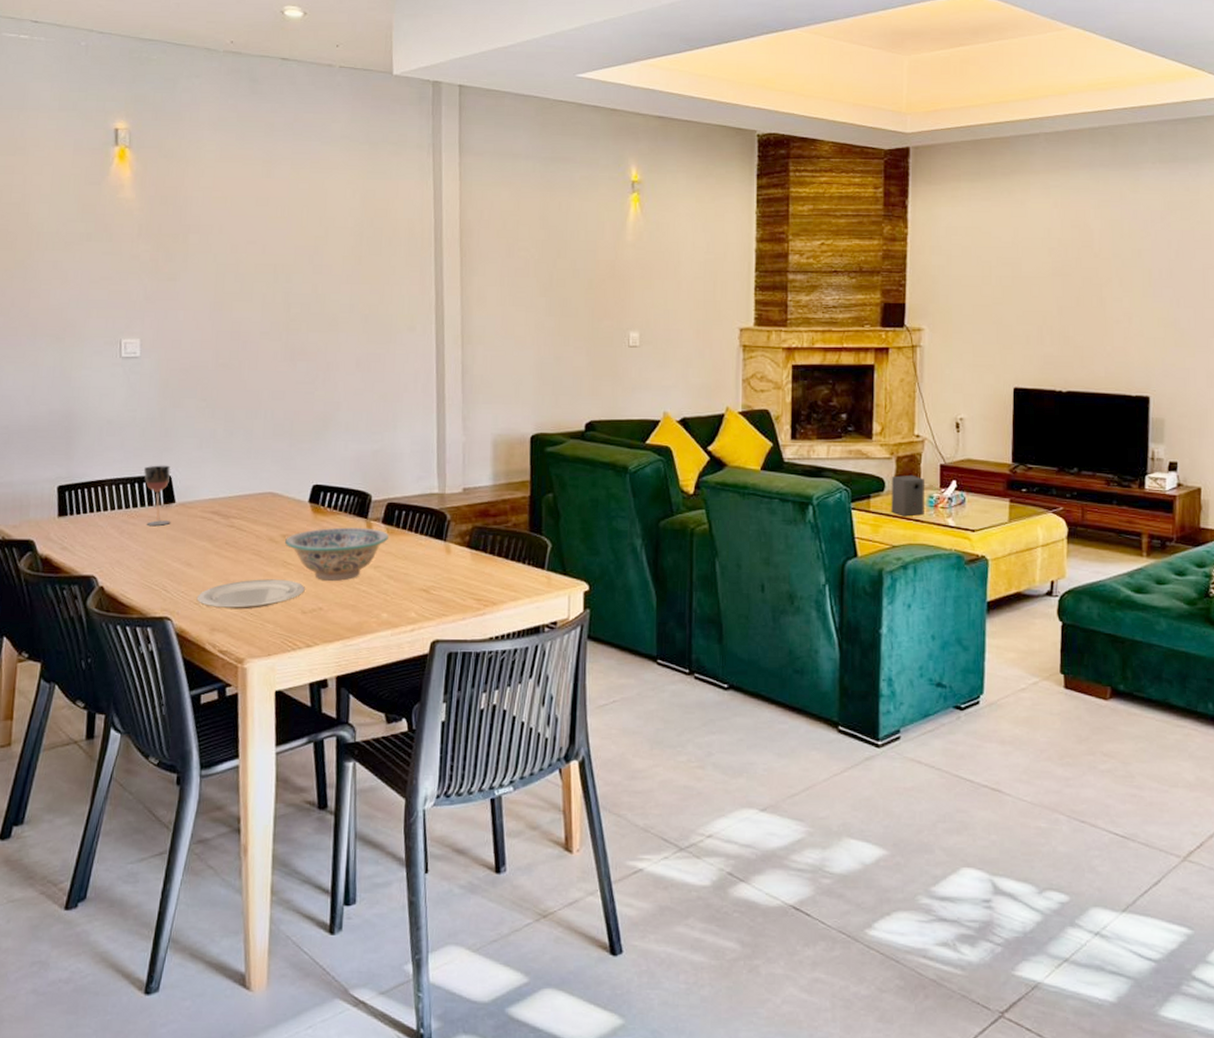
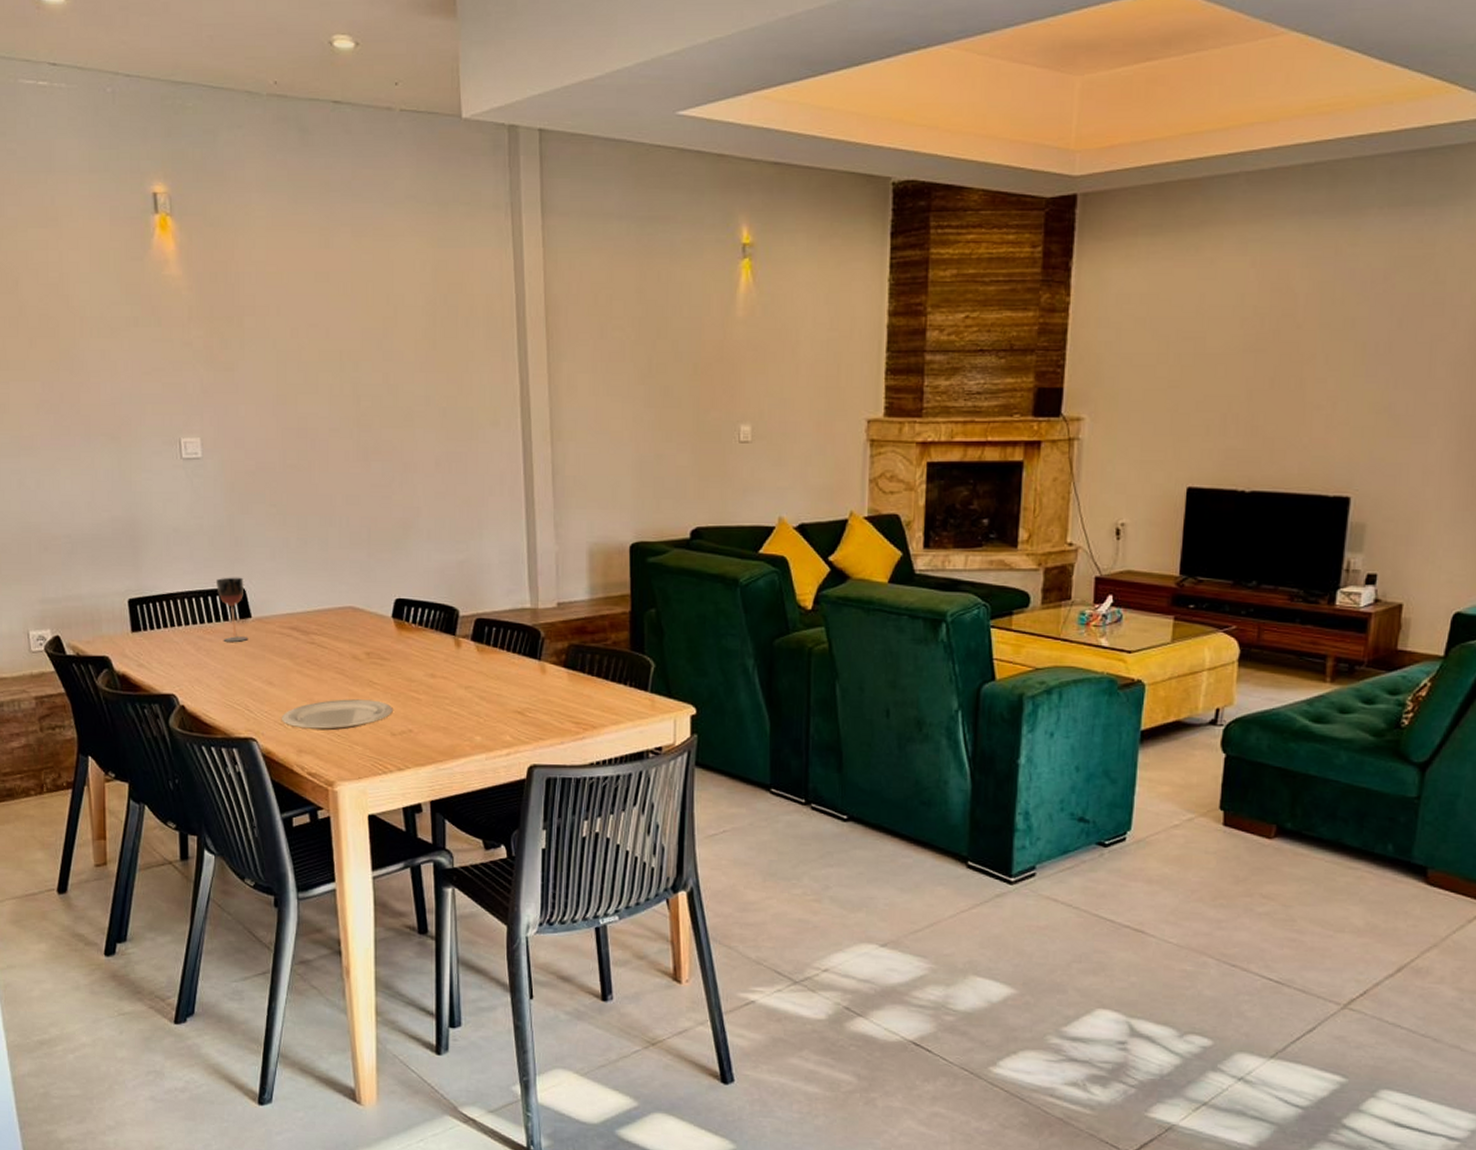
decorative bowl: present [285,527,389,581] -> none [370,644,480,702]
speaker: present [891,474,924,518] -> none [1036,588,1076,637]

